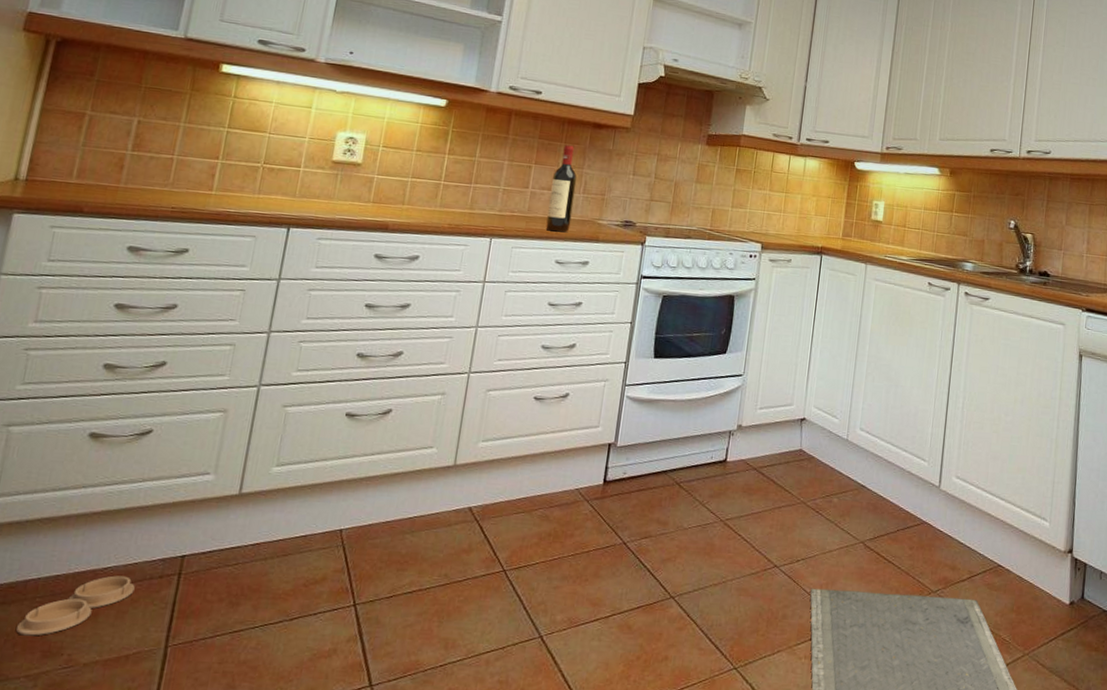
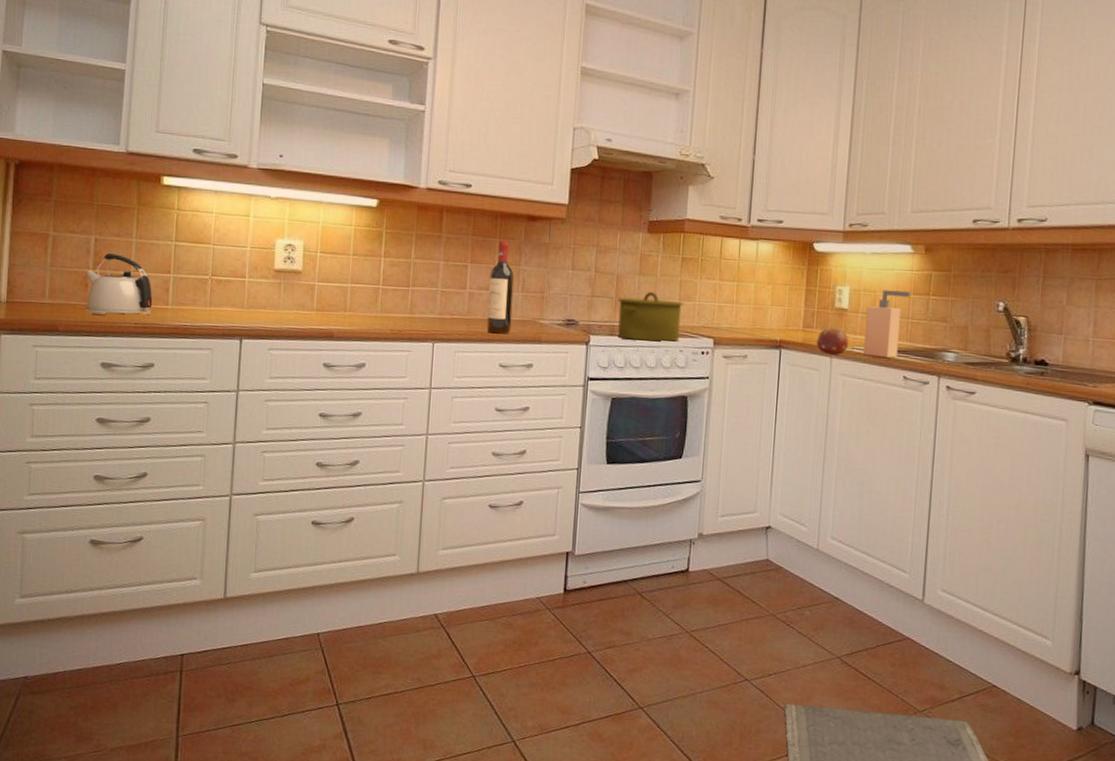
pet bowl: present [16,575,135,636] -> none [53,671,145,723]
kettle: none [118,135,196,200] -> present [85,252,153,316]
cooking pot: none [672,198,736,246] -> present [617,292,683,342]
fruit: none [854,237,883,262] -> present [817,327,849,355]
soap dispenser: none [894,206,937,266] -> present [863,290,910,358]

